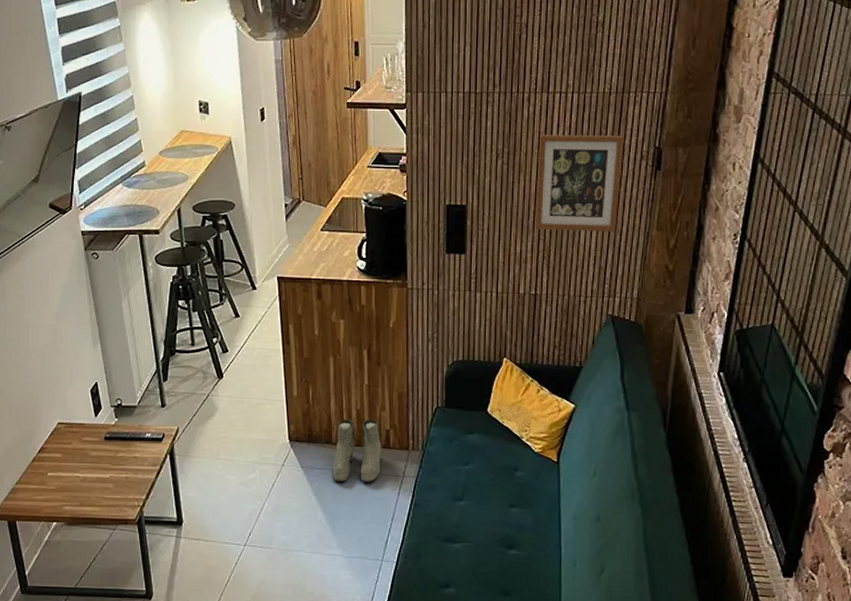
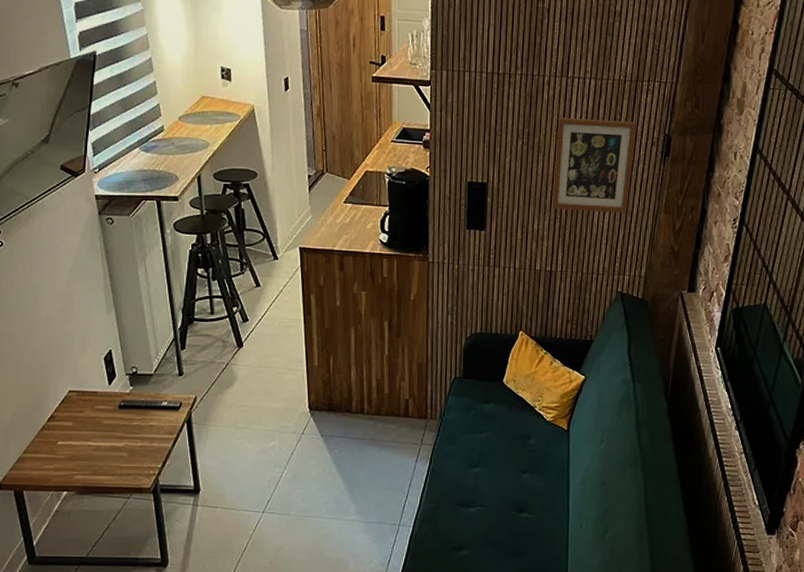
boots: present [333,419,381,482] -> none [352,388,401,450]

